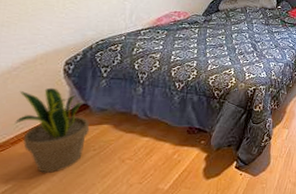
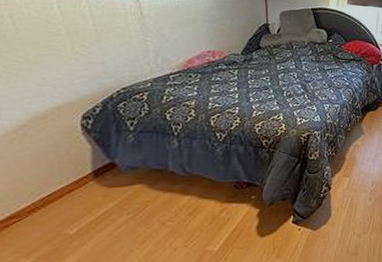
potted plant: present [14,87,90,173] -> none [29,146,120,243]

